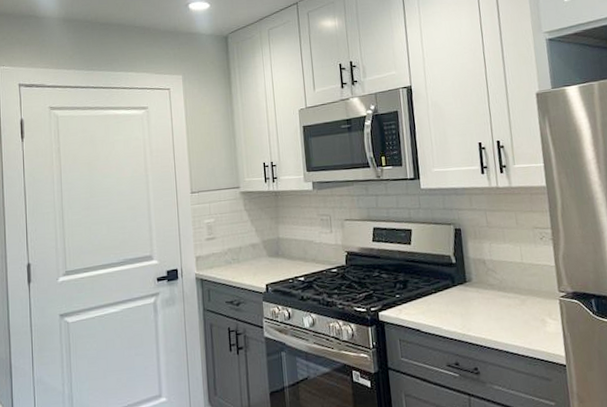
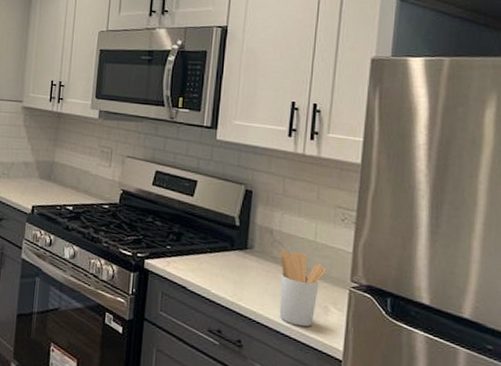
utensil holder: none [494,275,537,343] -> present [279,249,327,327]

